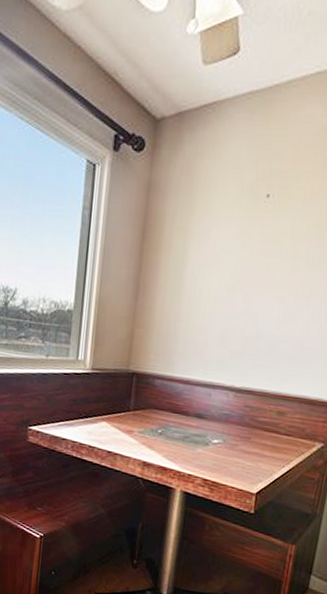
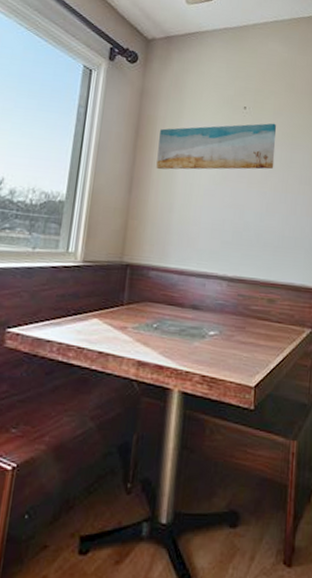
wall art: none [163,212,305,275] -> present [156,123,276,170]

